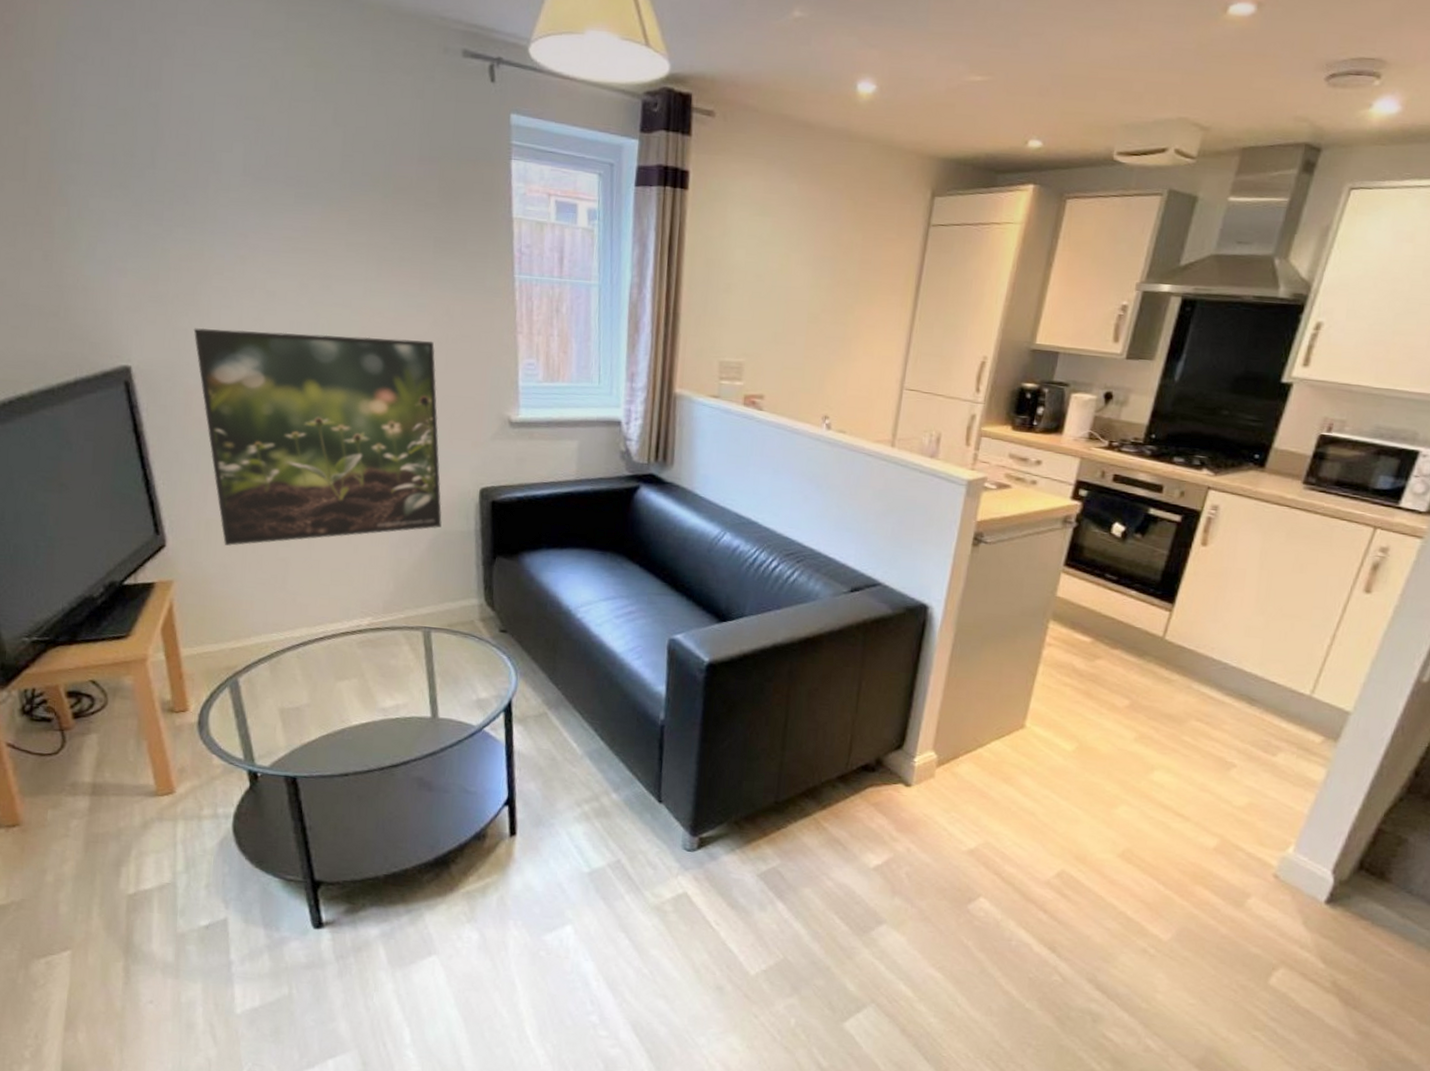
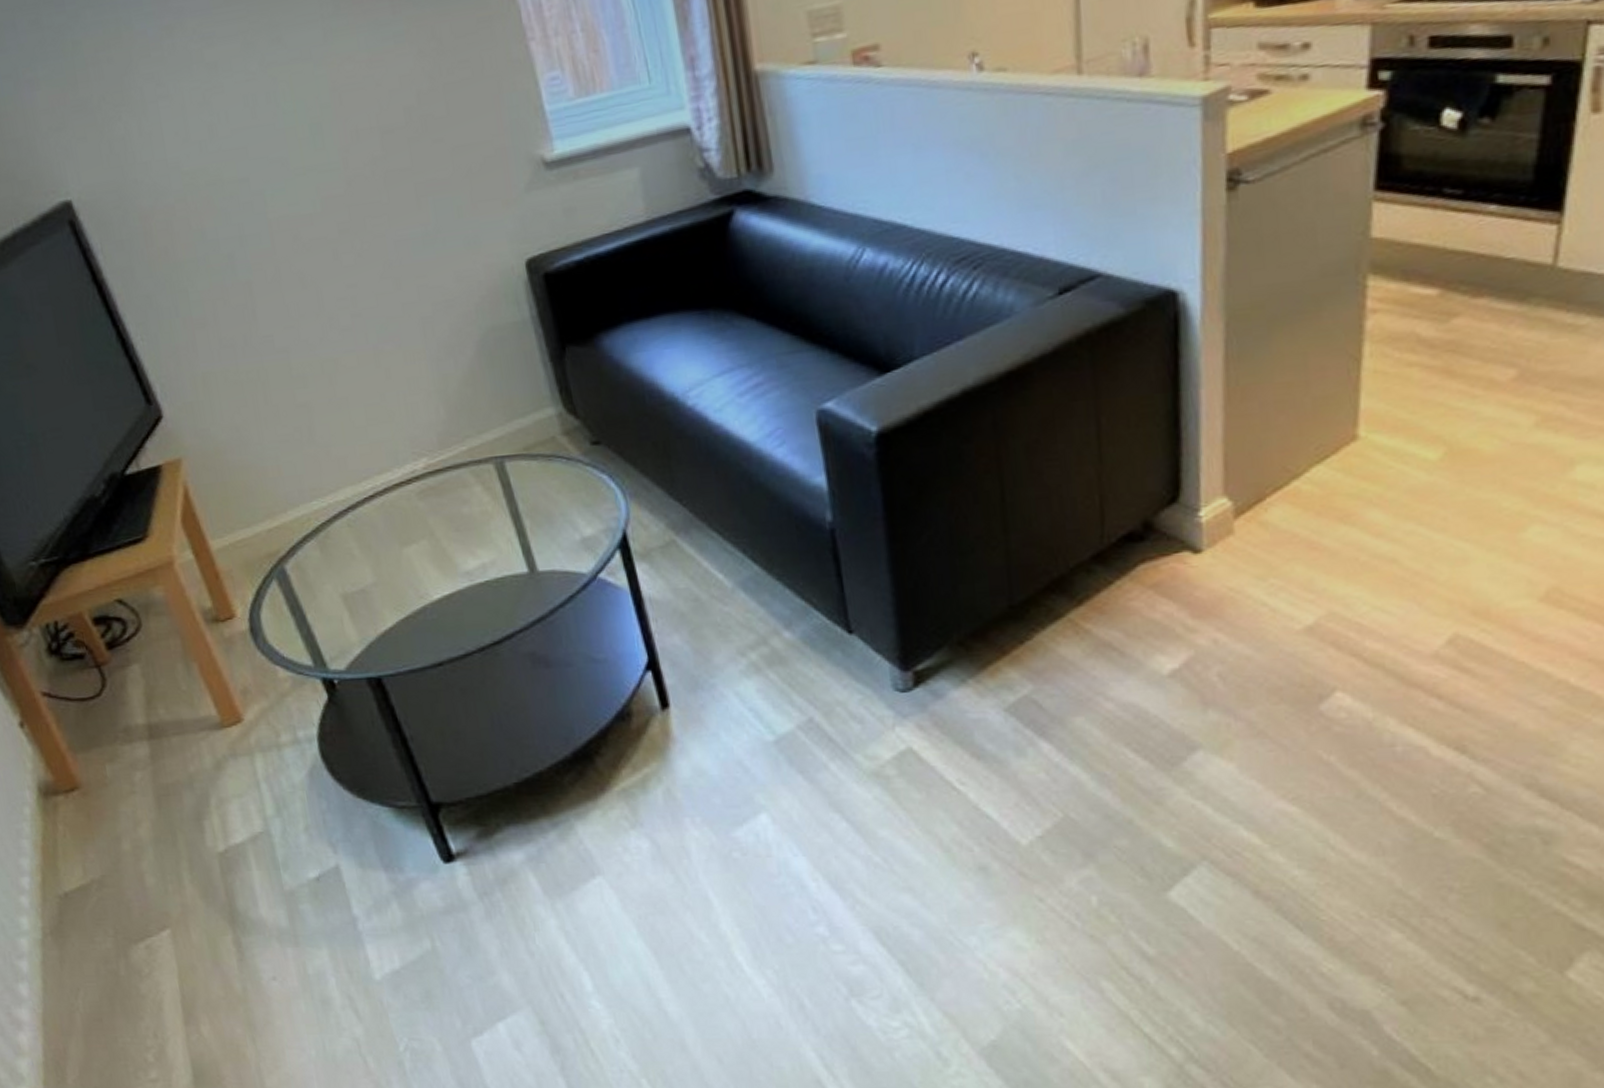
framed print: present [193,327,442,546] -> none [132,78,487,401]

